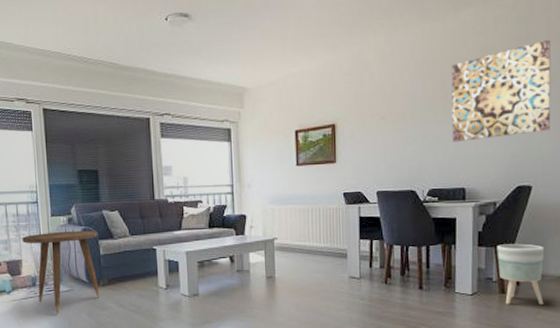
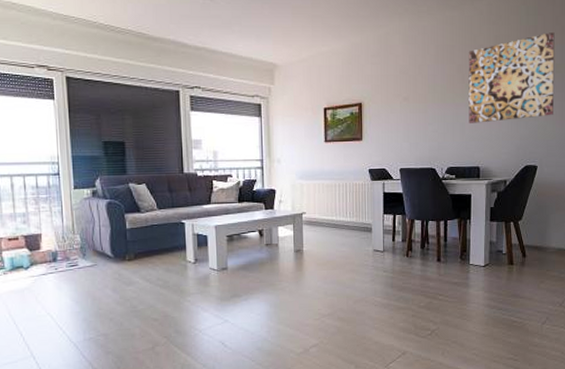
side table: present [22,230,100,314] -> none [41,203,126,290]
planter: present [497,243,545,305] -> none [506,219,548,275]

